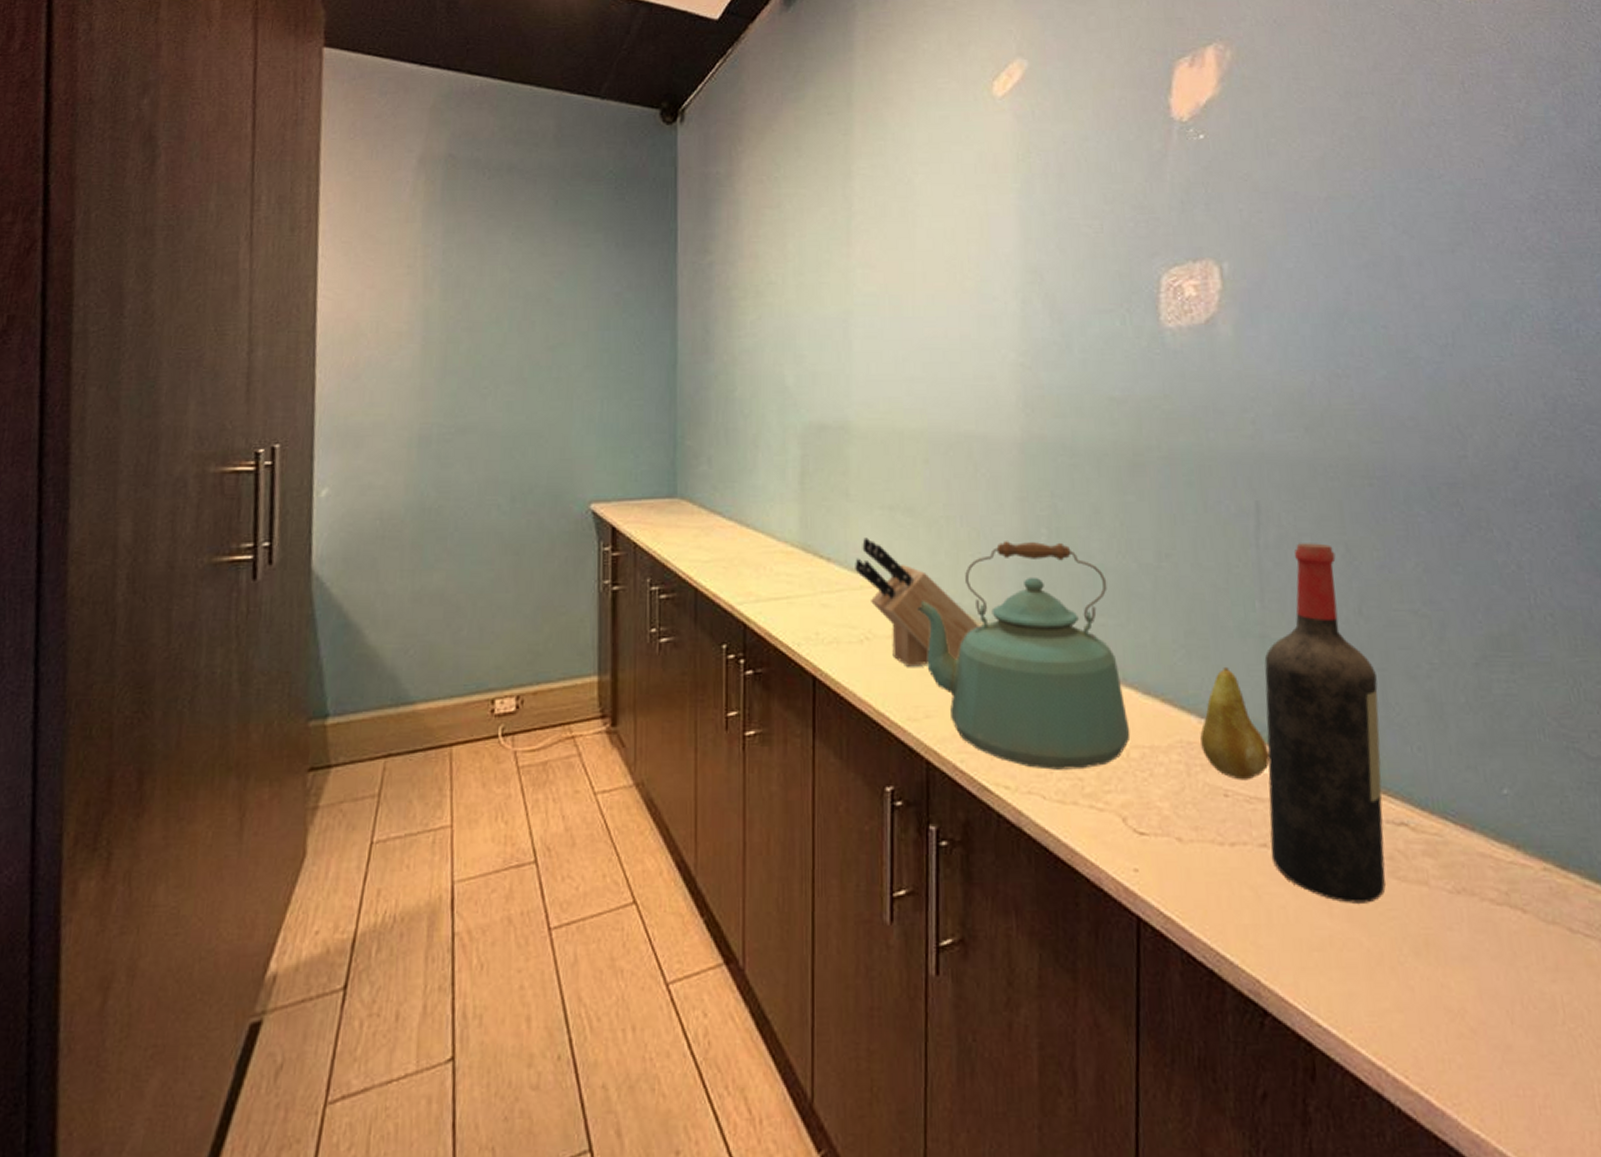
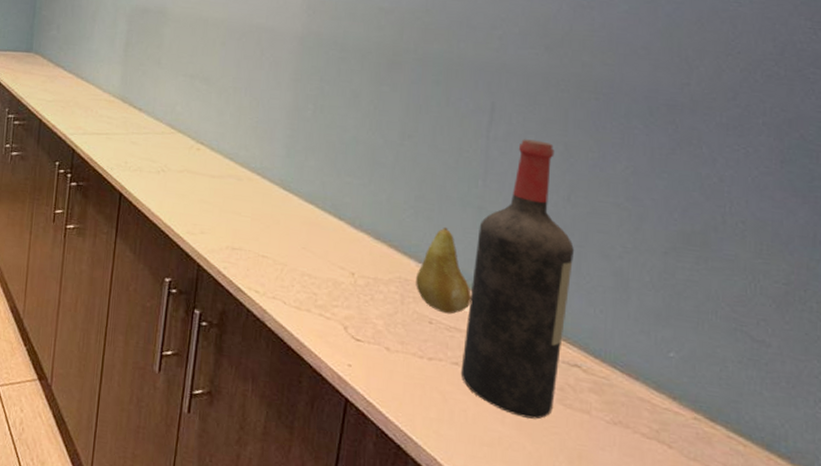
knife block: present [855,538,980,667] -> none [159,96,251,196]
kettle: present [917,541,1131,770] -> none [204,111,360,287]

